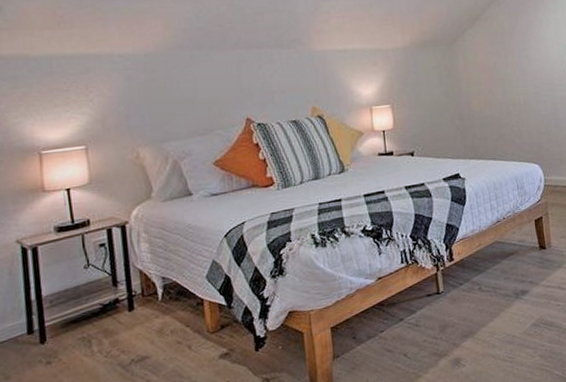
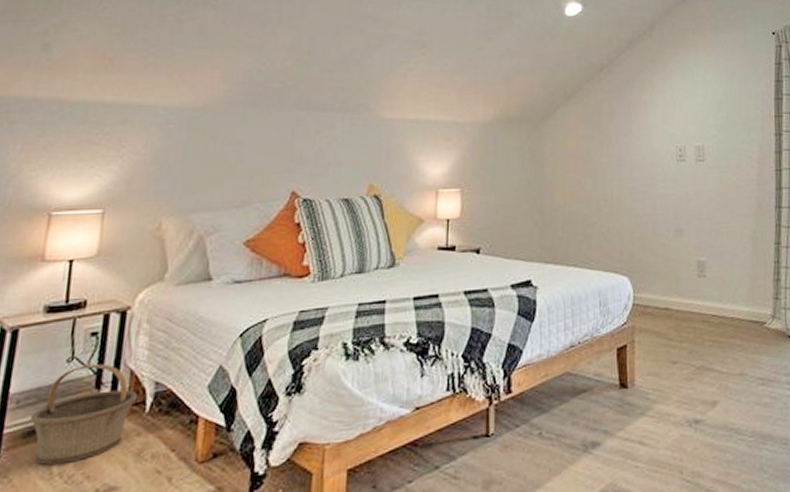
basket: none [64,267,150,346] -> present [29,364,138,465]

